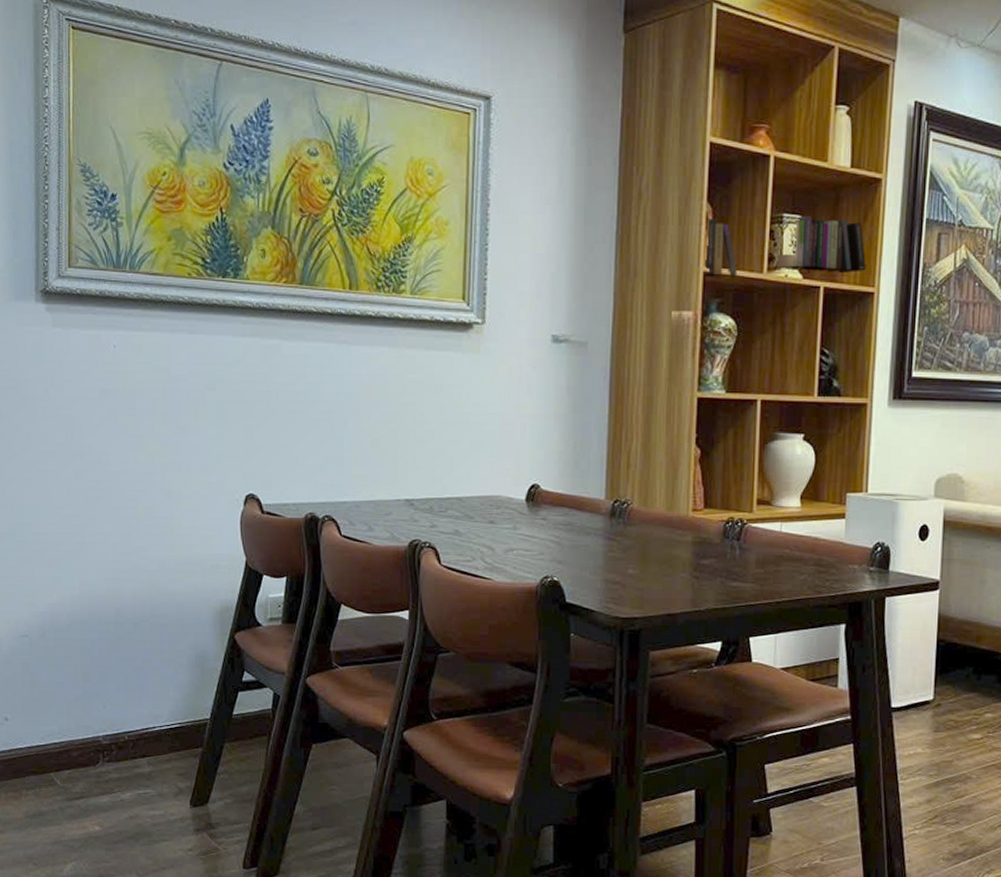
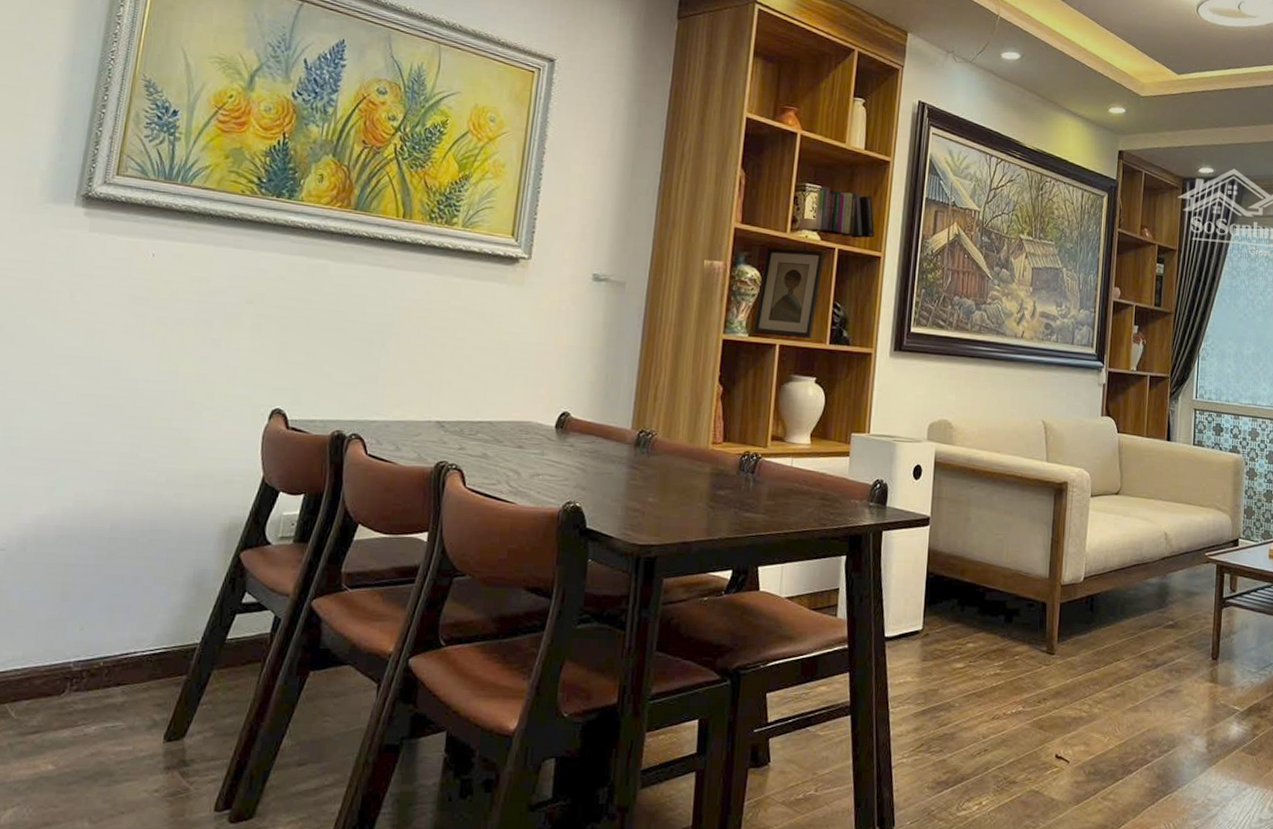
books: present [703,219,737,279] -> none [734,182,764,236]
picture frame: none [730,291,809,391] -> present [753,247,825,338]

